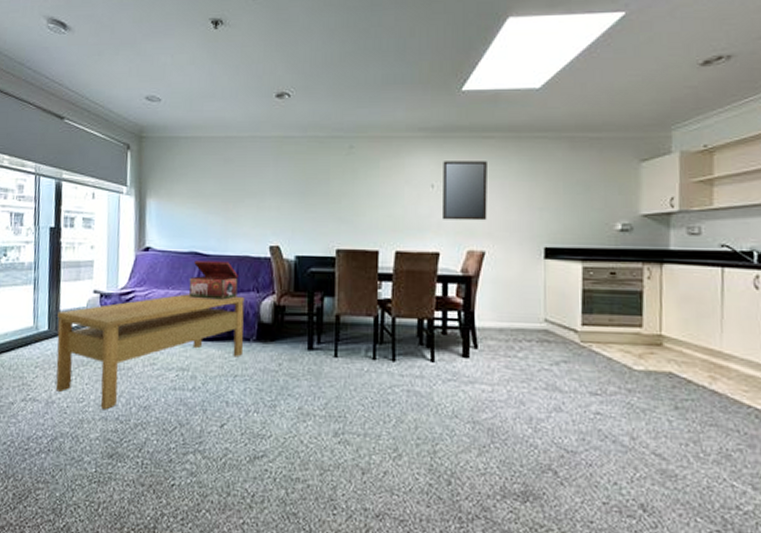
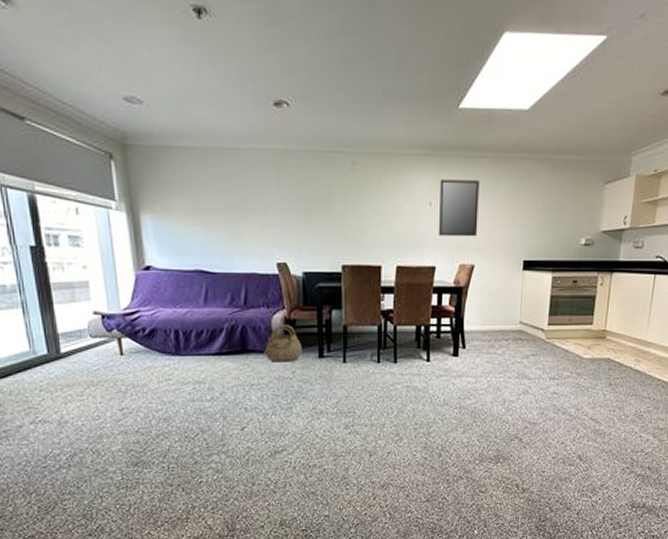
coffee table: present [55,294,245,410] -> none [56,312,257,425]
decorative box: present [189,260,238,300] -> none [197,279,248,316]
basket: none [252,311,291,353] -> present [265,325,302,362]

